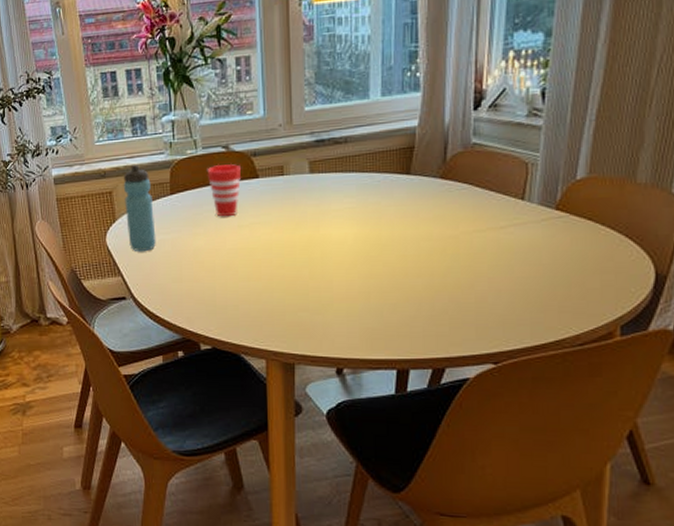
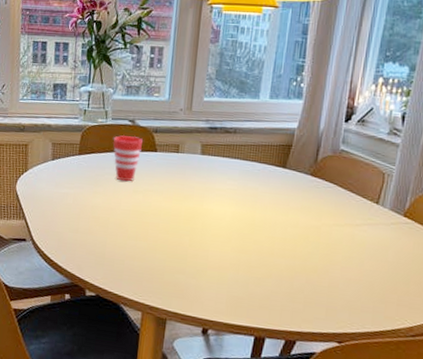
water bottle: present [123,165,156,251] -> none [36,124,63,201]

